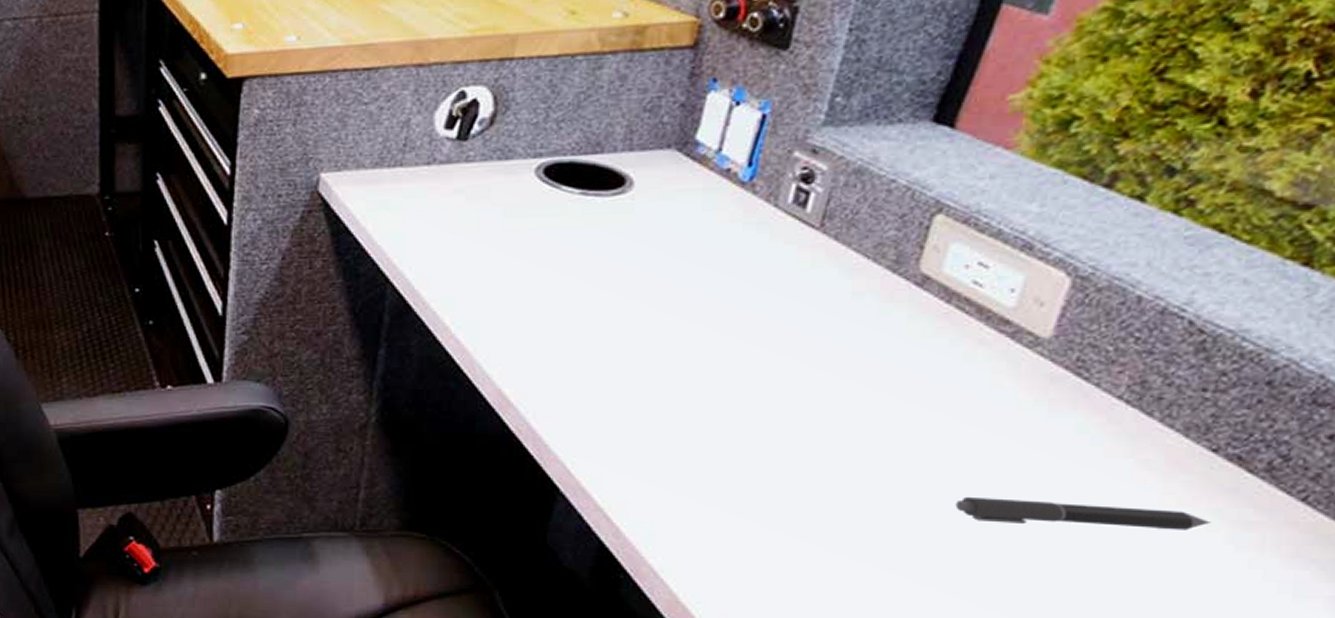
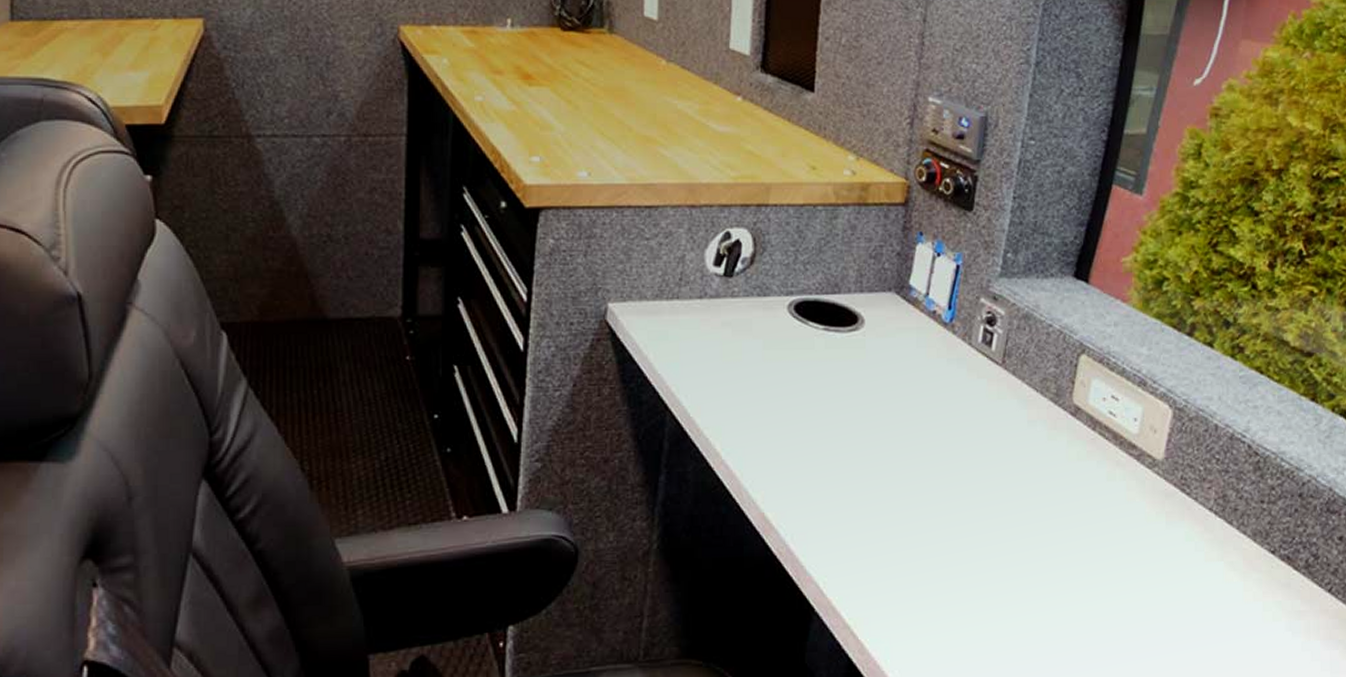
pen: present [955,496,1211,530] -> none [1110,599,1276,623]

